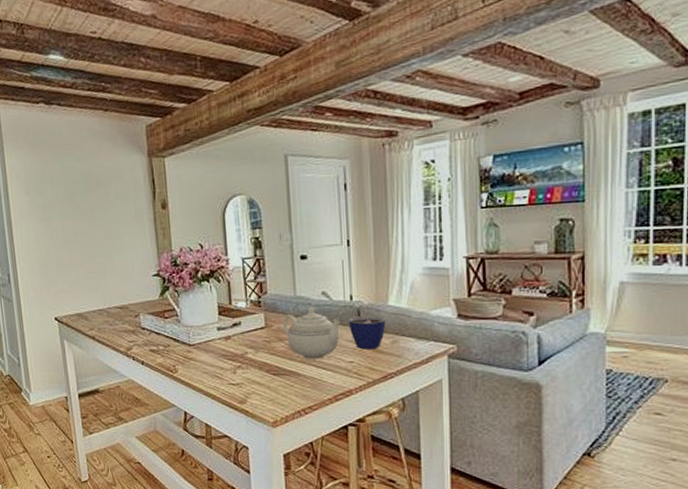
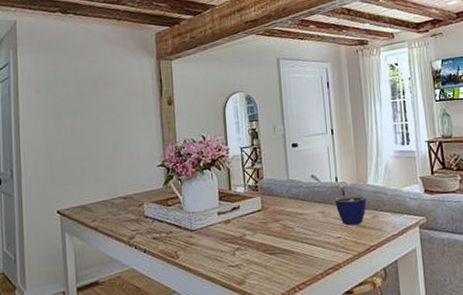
teapot: present [283,307,341,359] -> none [278,189,328,238]

